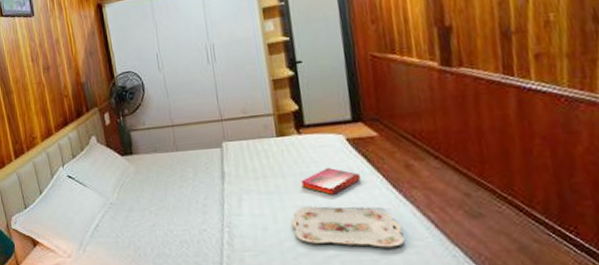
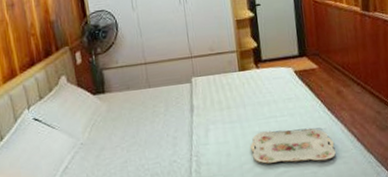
hardback book: present [301,167,361,195] -> none [259,96,305,120]

